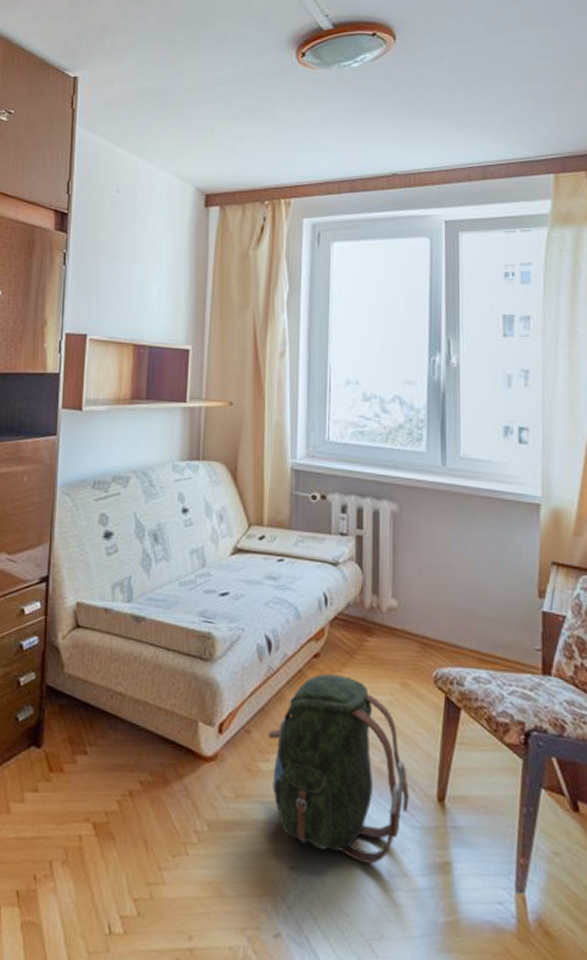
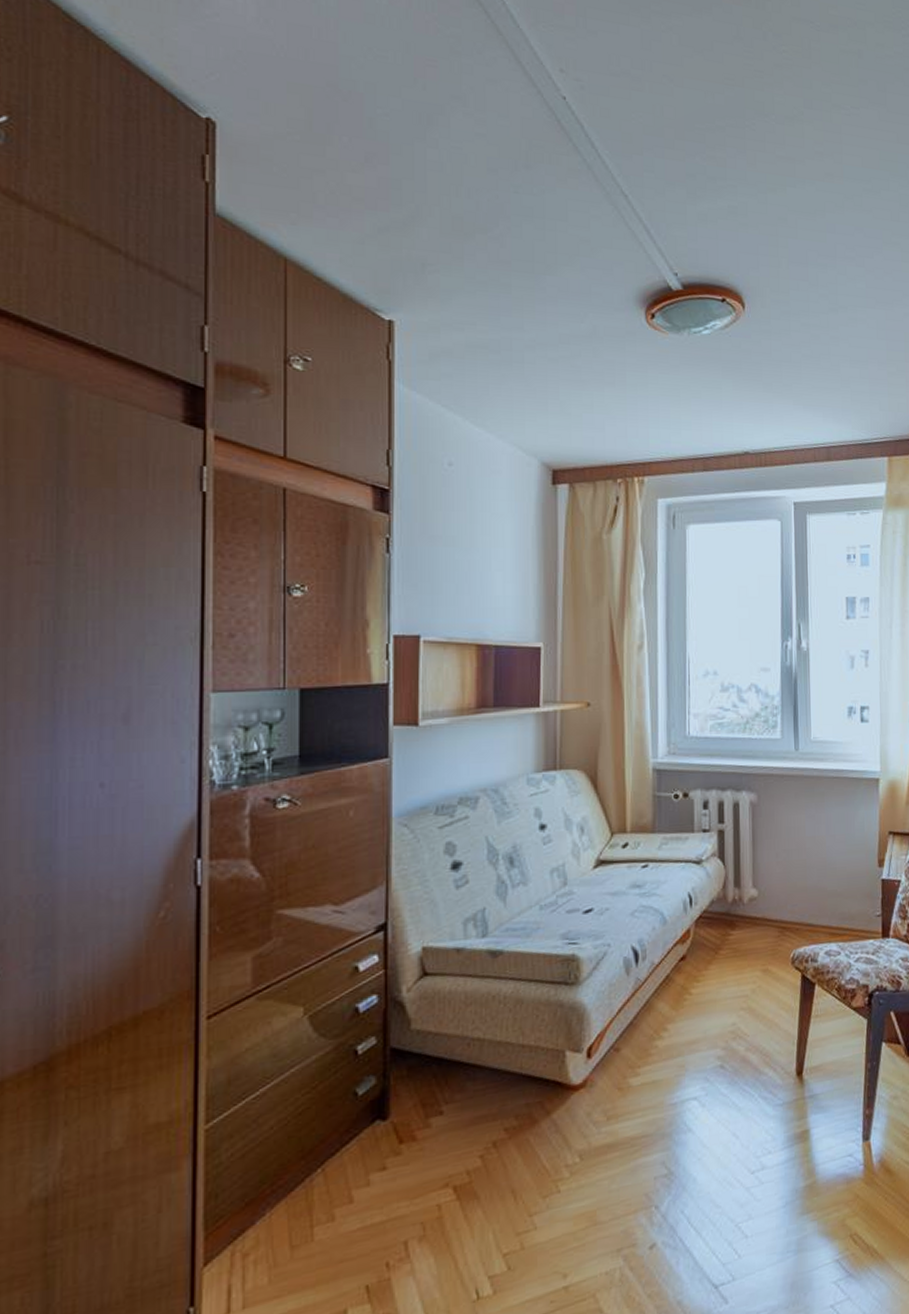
backpack: present [267,674,409,864] -> none [637,973,772,1152]

